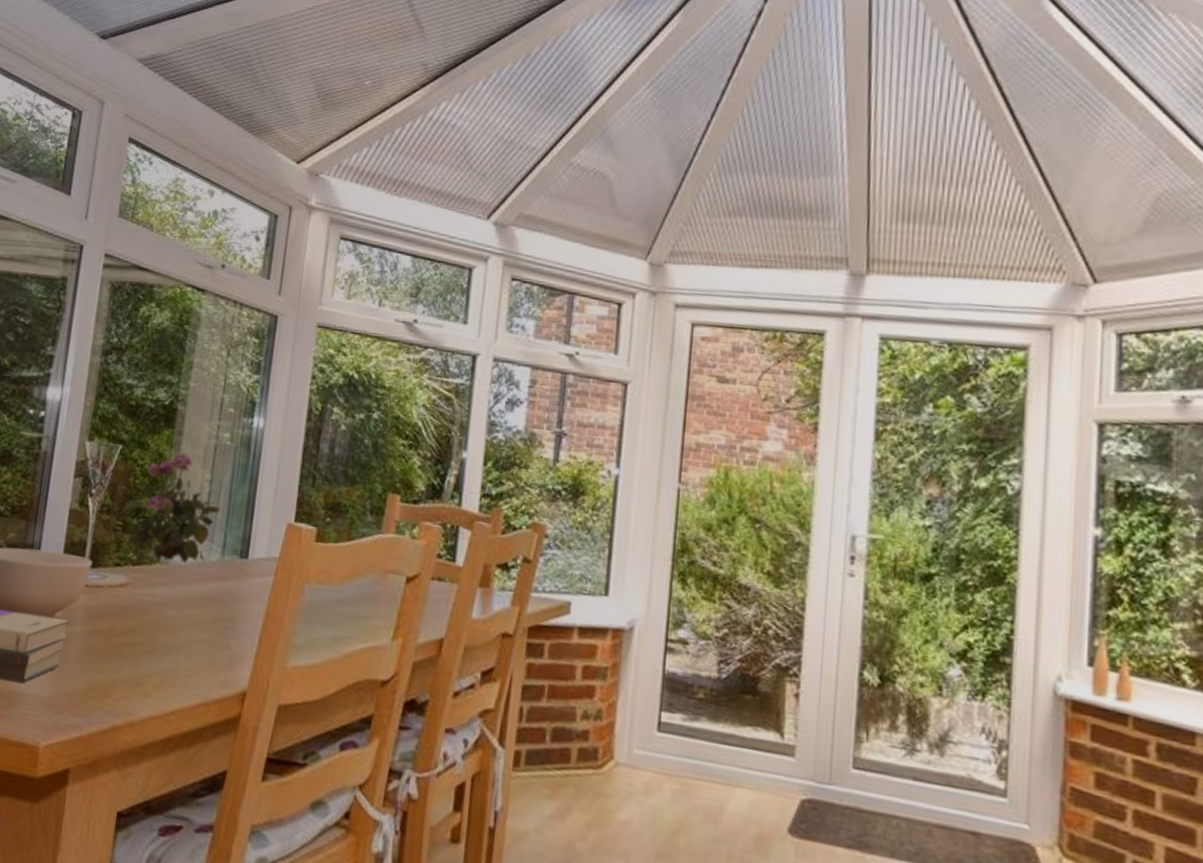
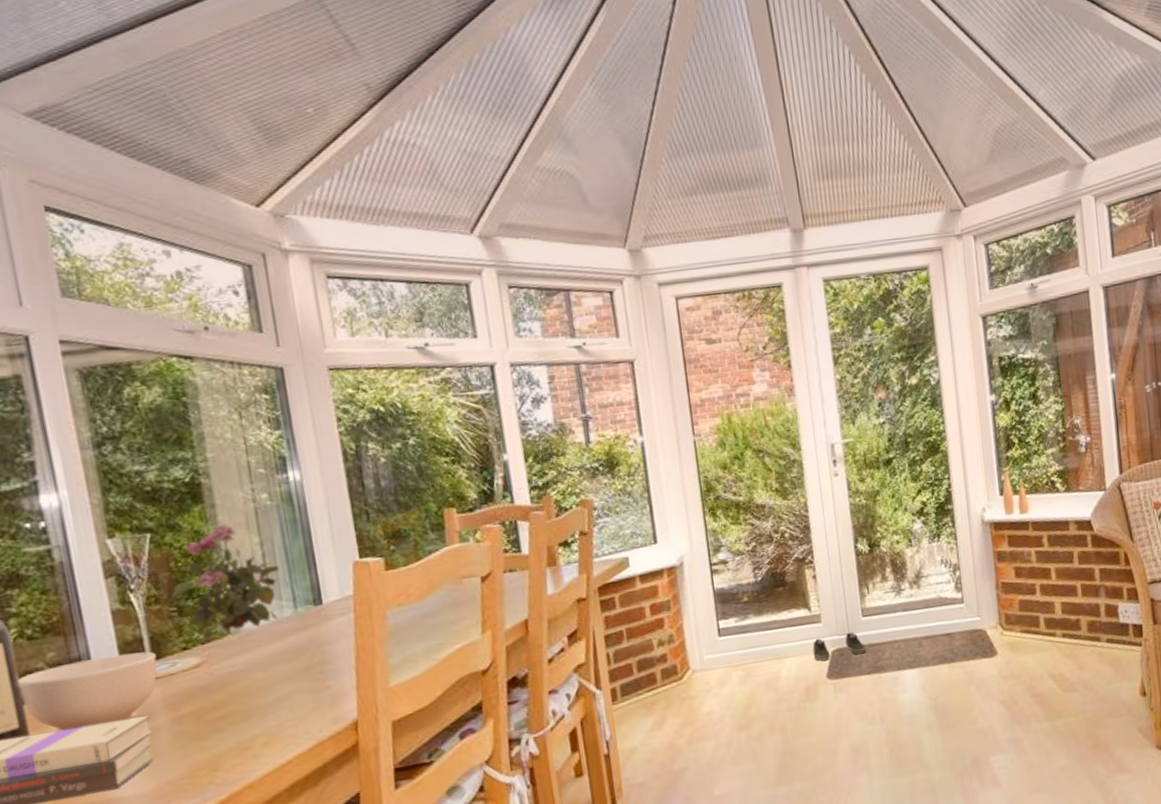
shoe: none [775,776,851,818] -> present [812,632,867,661]

